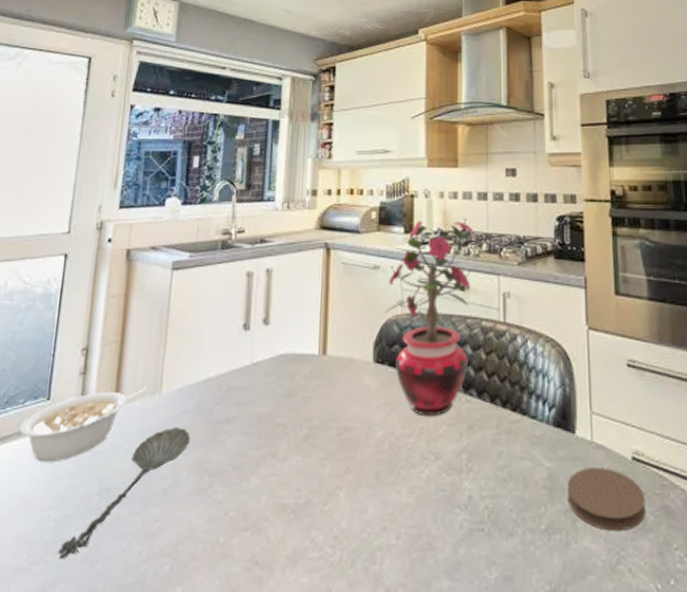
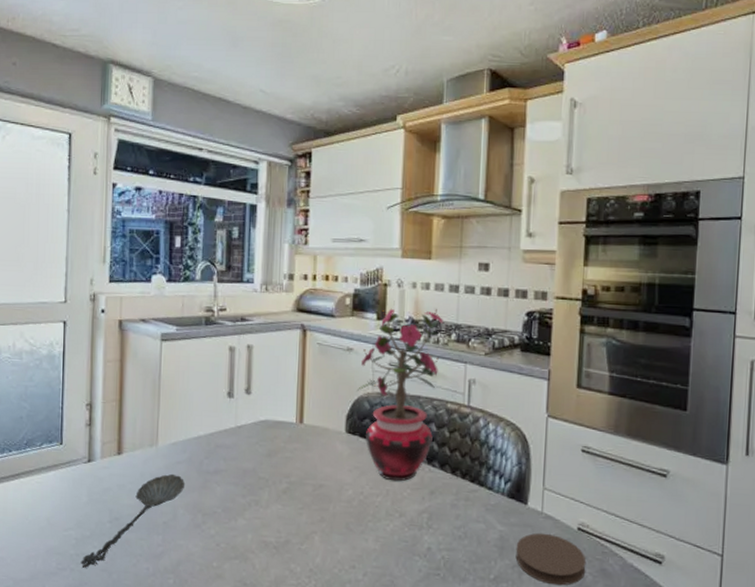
legume: present [19,386,146,462] -> none [39,439,144,494]

